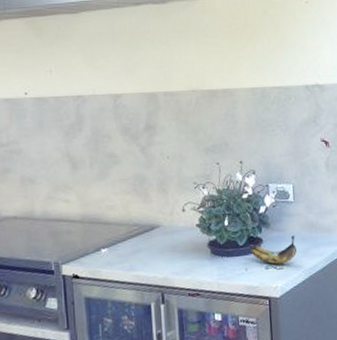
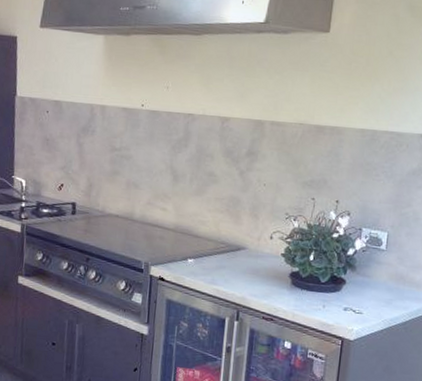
banana: present [249,235,296,265] -> none [330,282,381,309]

